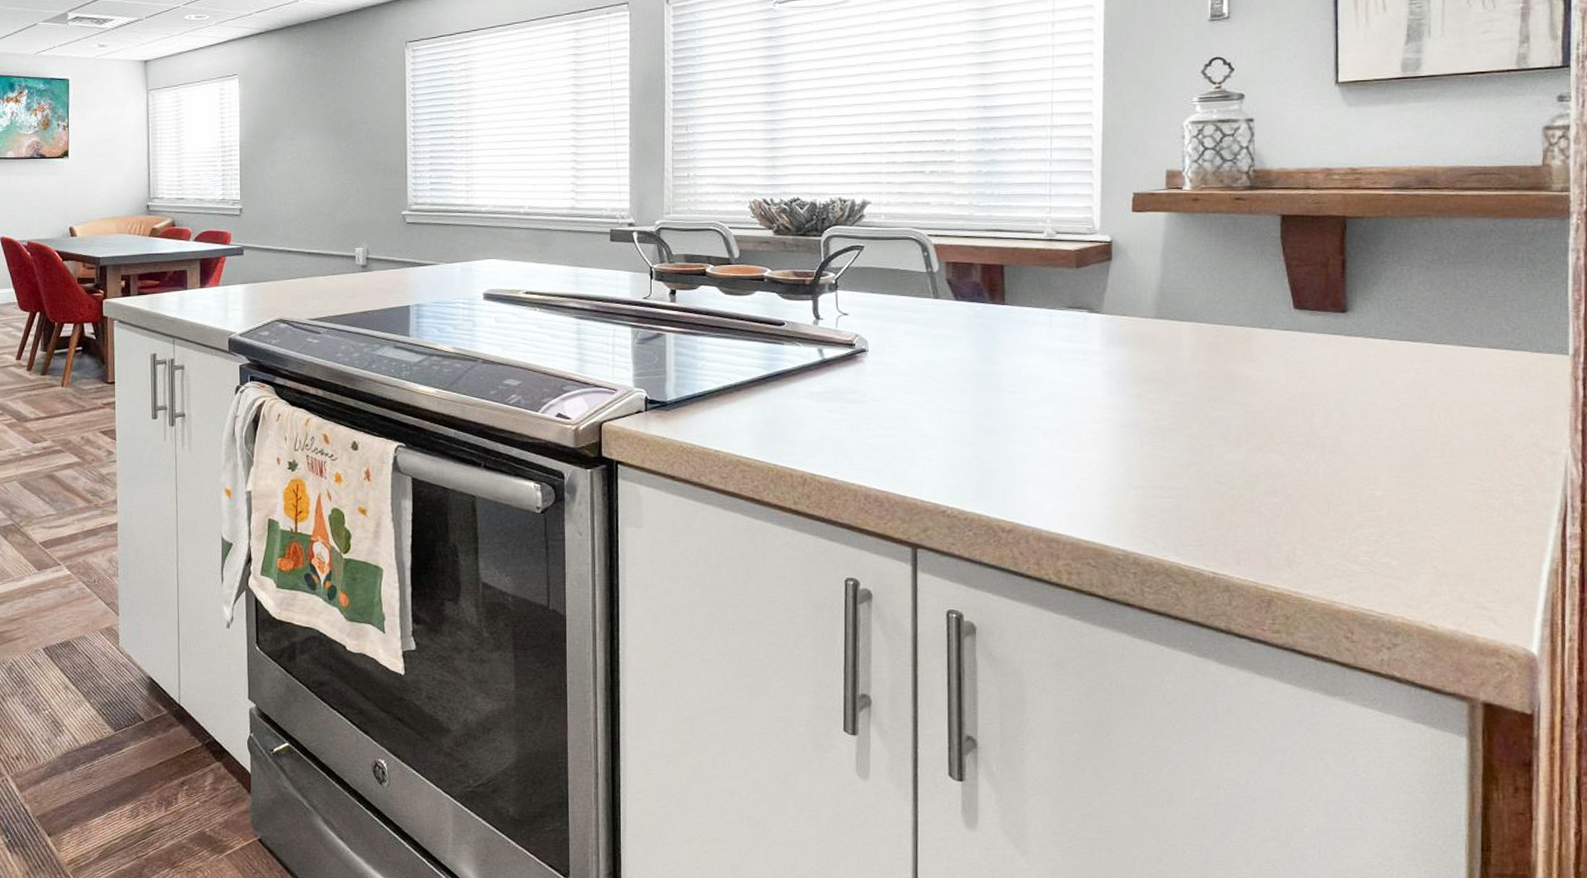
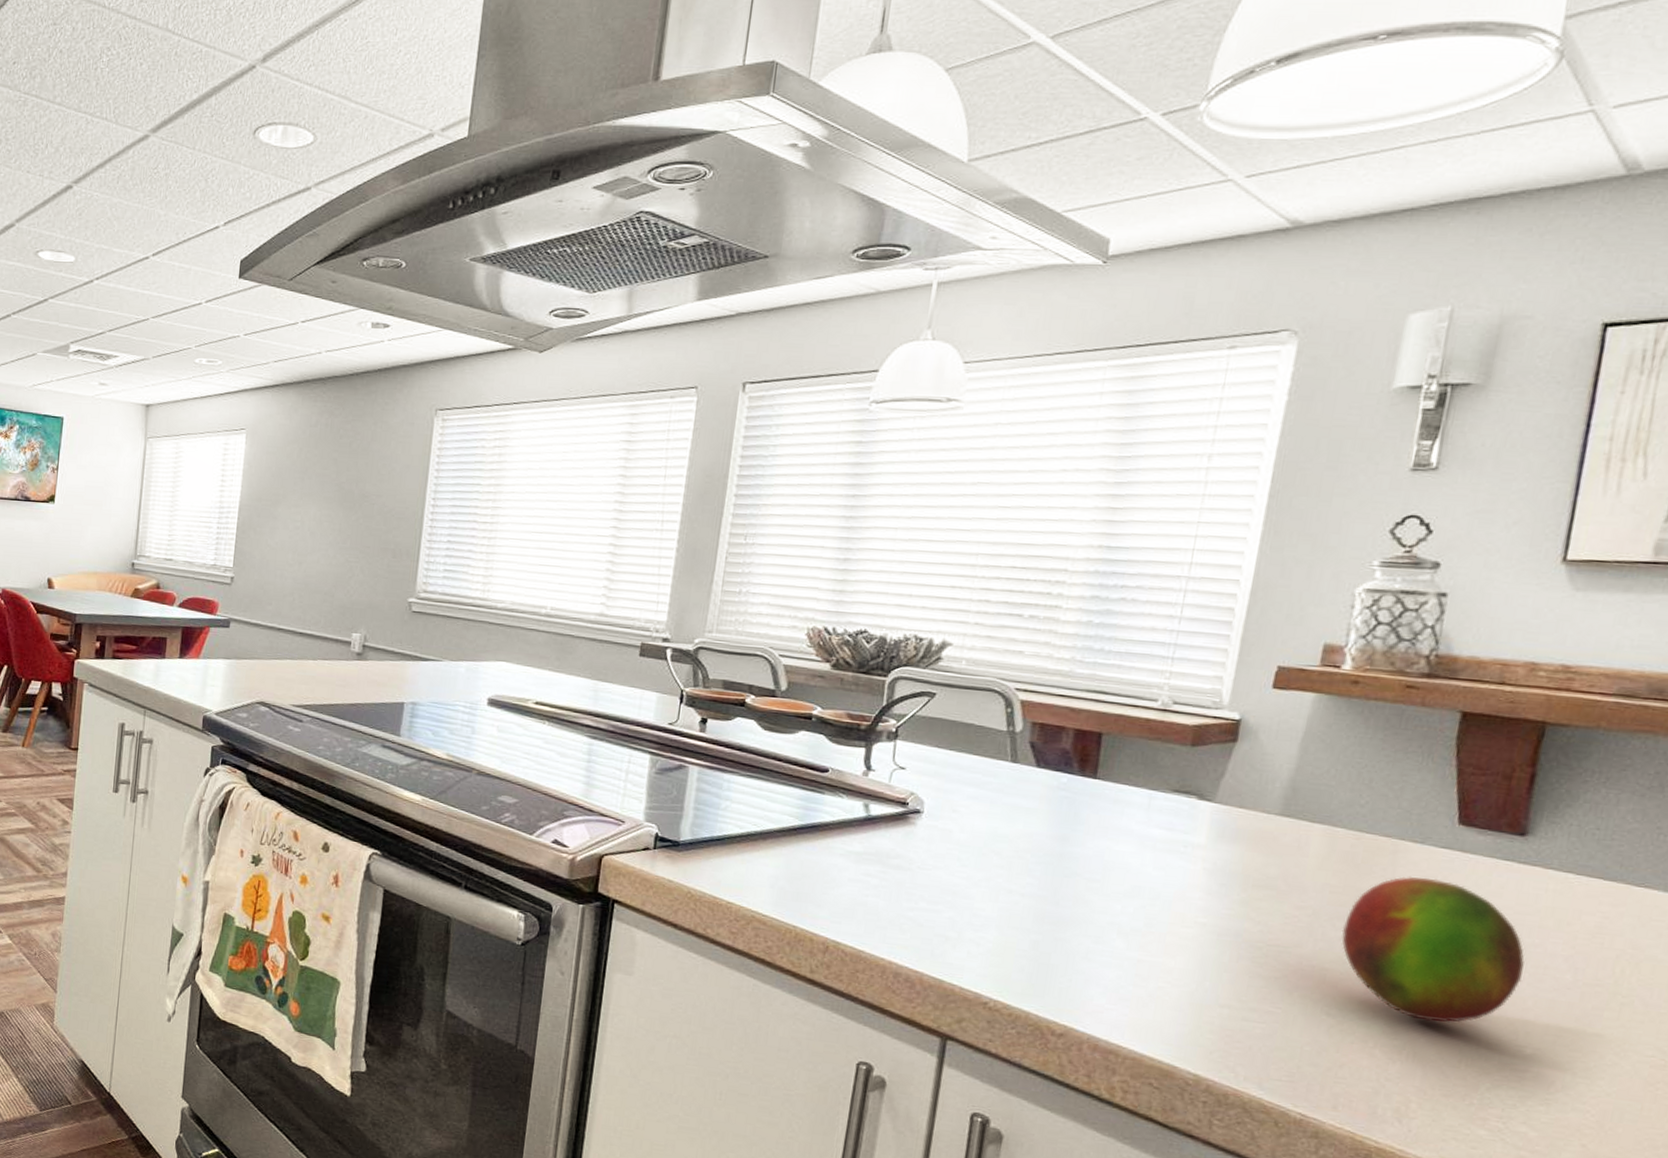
fruit: none [1219,356,1364,478] -> present [1341,876,1525,1023]

